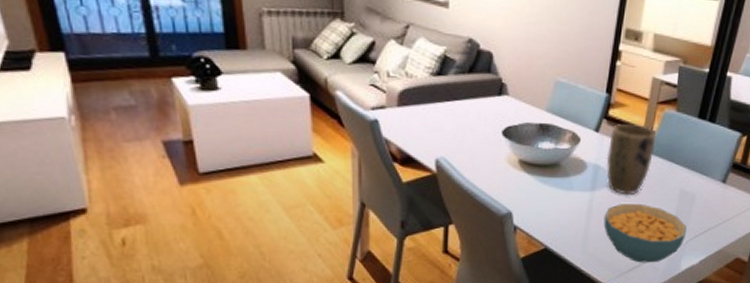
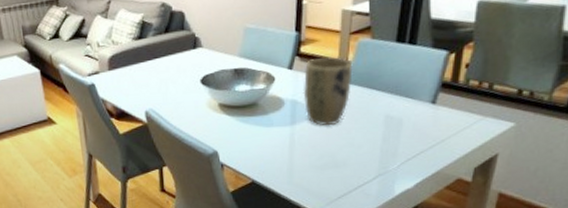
cereal bowl: present [603,203,687,263] -> none [307,132,396,190]

